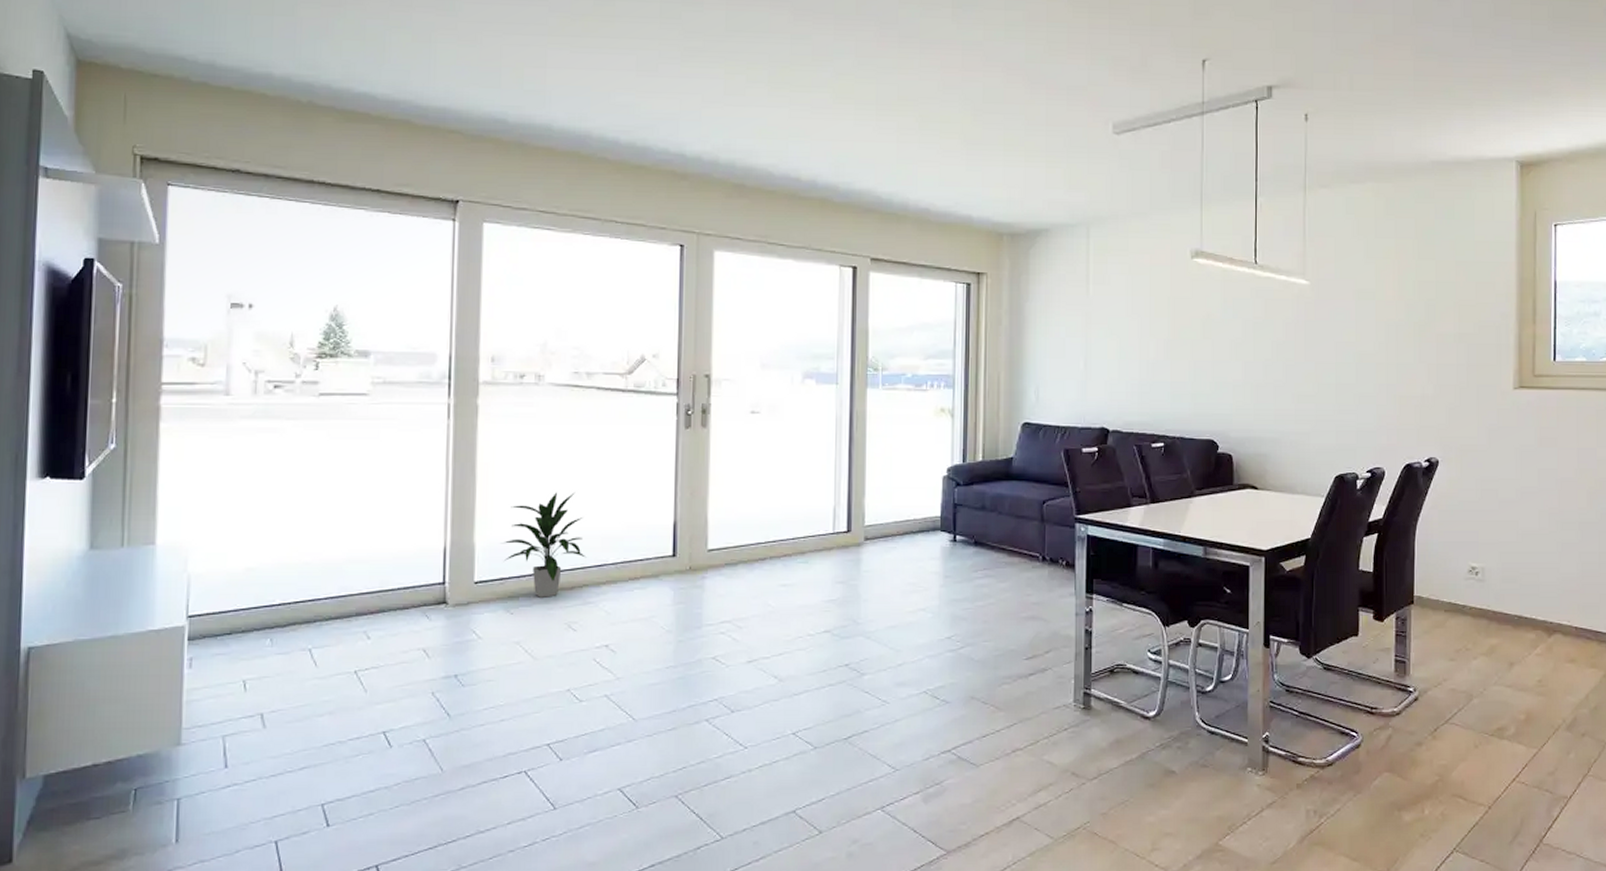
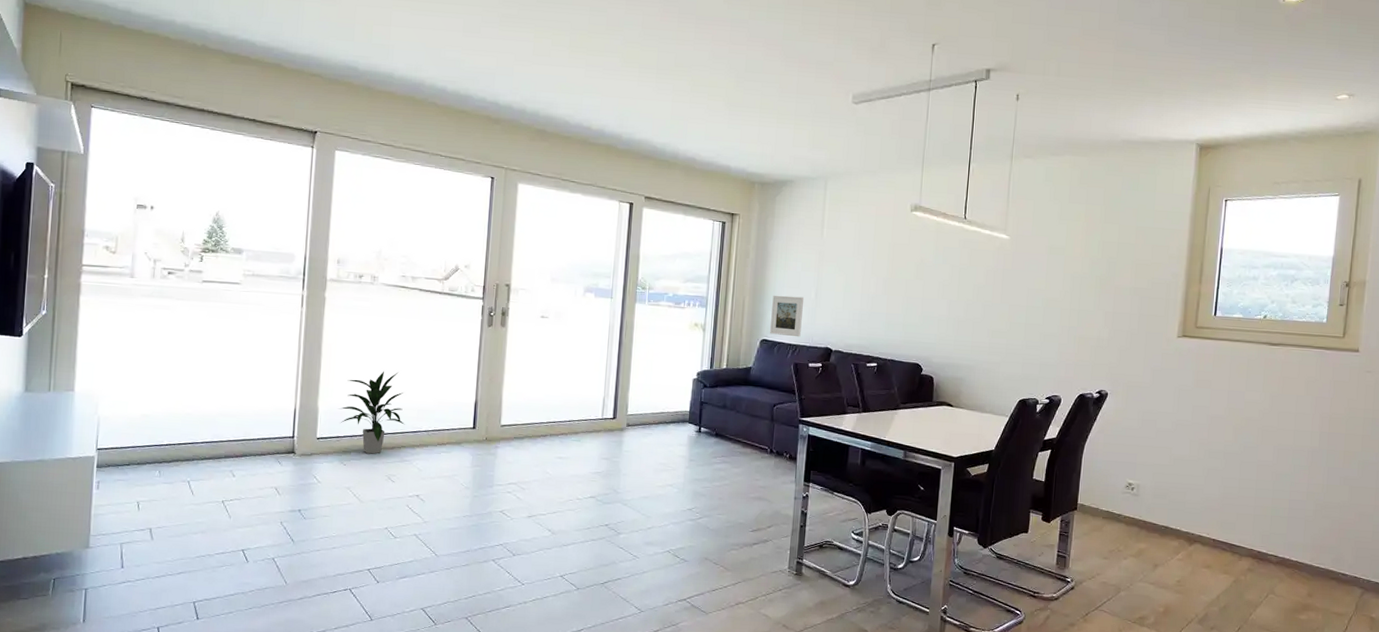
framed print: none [1033,368,1070,417] -> present [770,295,804,337]

